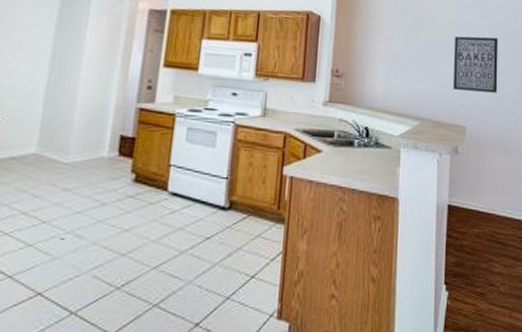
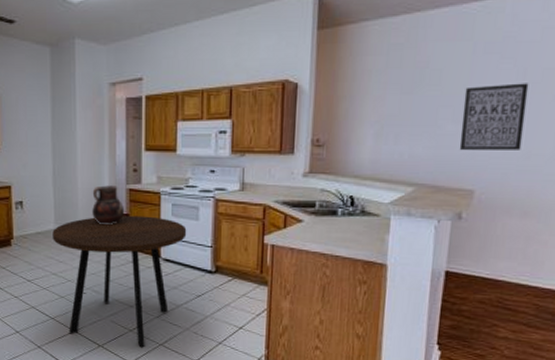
dining table: none [30,138,201,312] -> present [52,215,187,348]
ceramic pot: none [89,102,132,150] -> present [92,185,125,224]

